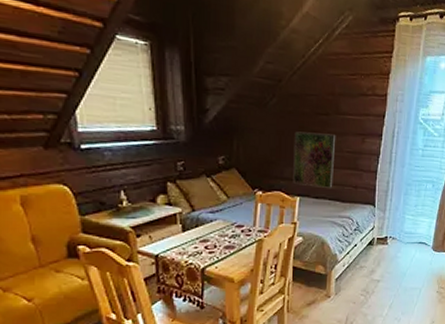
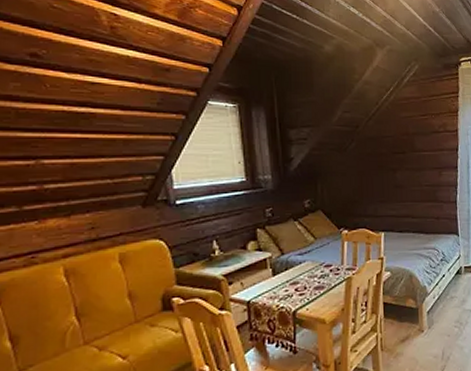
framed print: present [293,131,336,189] -> none [374,170,415,222]

